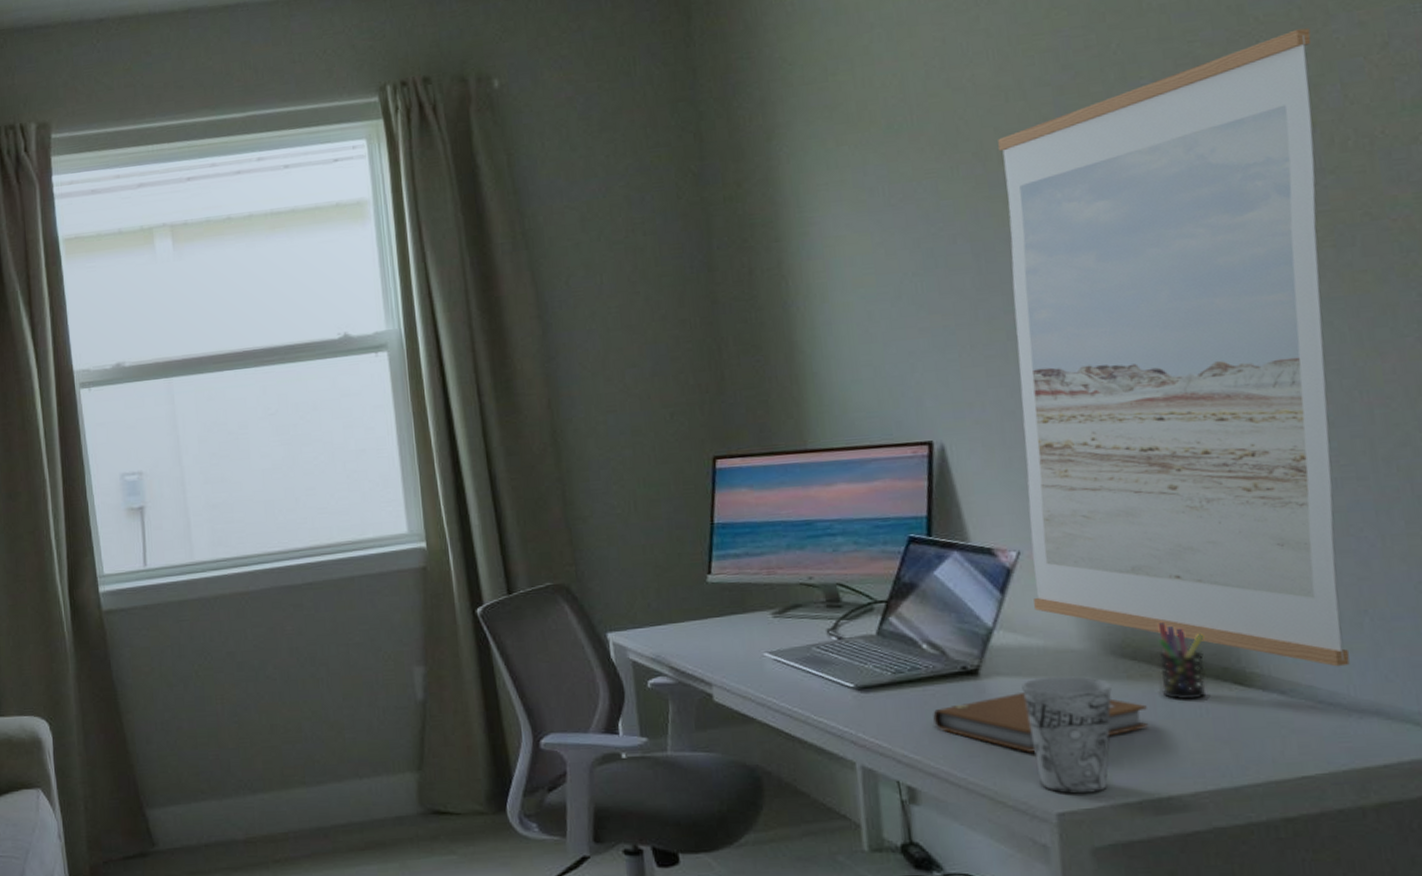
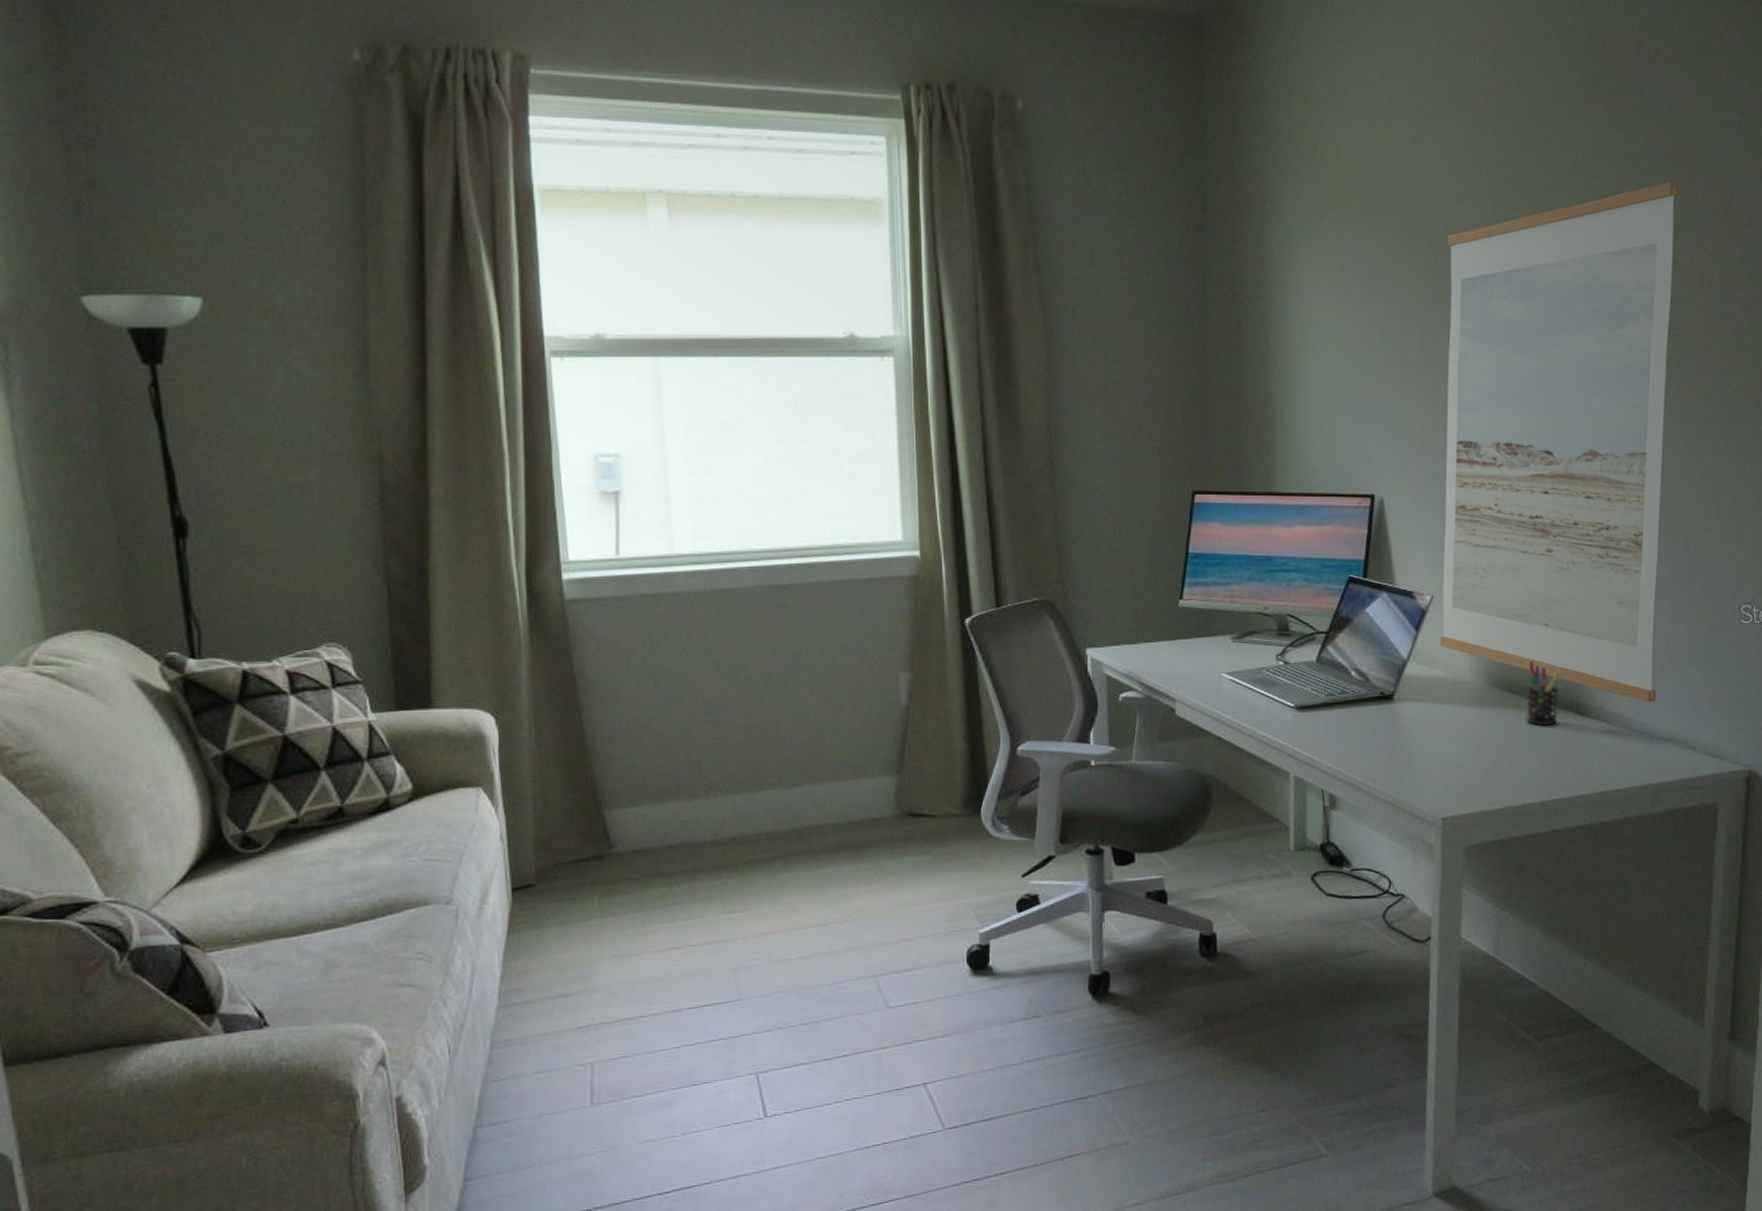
notebook: present [933,693,1149,752] -> none [1355,716,1515,766]
cup: present [1022,676,1112,794] -> none [1425,703,1491,802]

